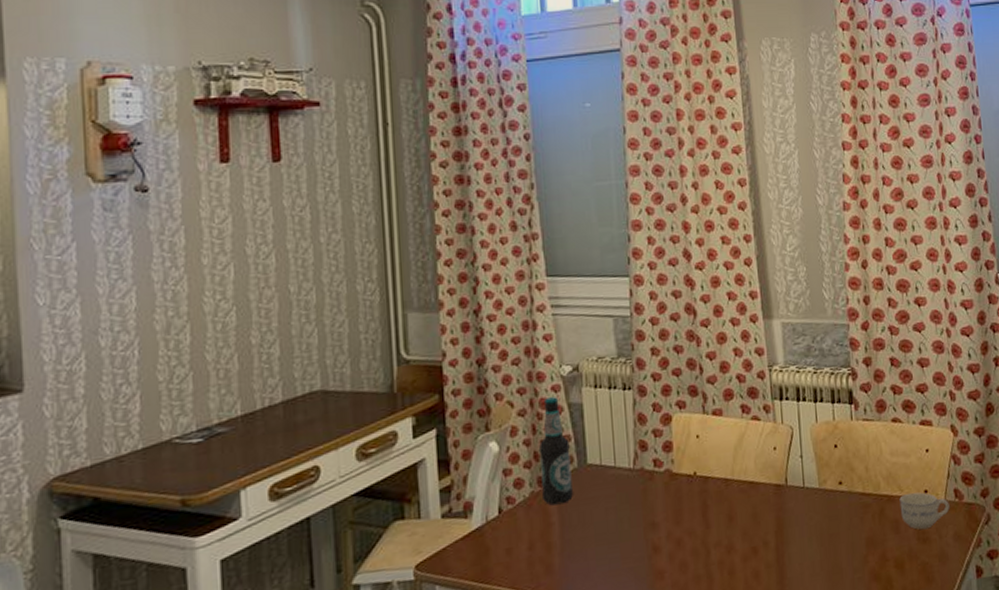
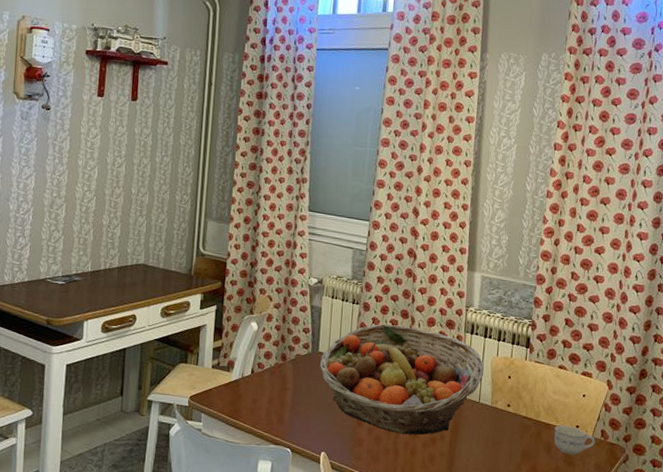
bottle: present [538,397,573,506] -> none [283,299,308,376]
fruit basket: none [591,406,803,552] -> present [319,324,484,435]

